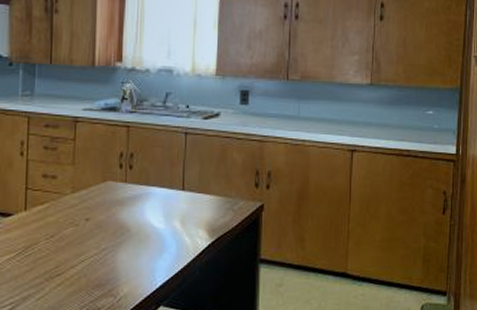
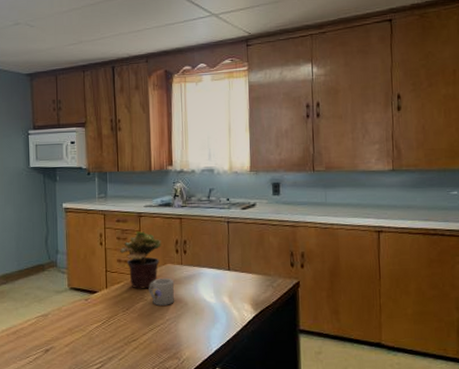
potted plant: none [47,139,102,212] -> present [120,230,161,289]
mug: none [81,198,114,232] -> present [148,277,174,306]

